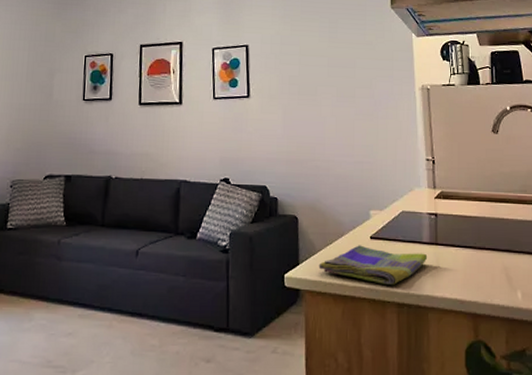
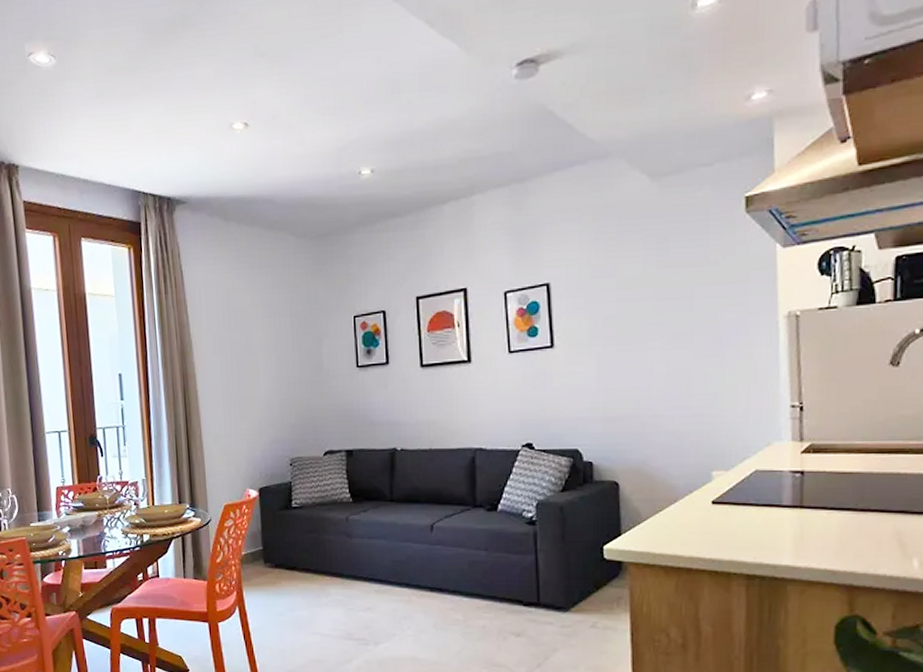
dish towel: present [318,245,428,285] -> none [645,511,789,555]

